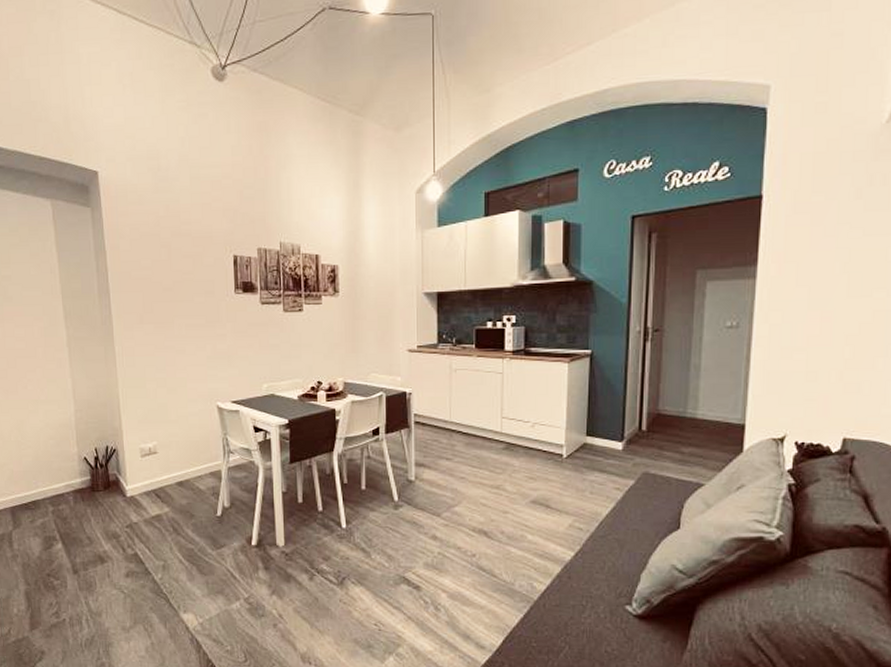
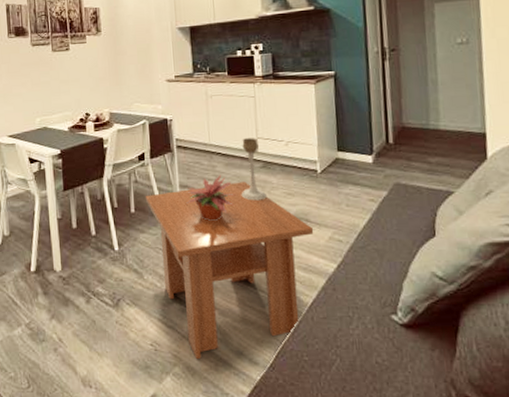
coffee table: none [377,463,554,641] -> present [145,181,314,360]
potted plant: none [421,454,475,502] -> present [186,175,237,221]
candle holder: none [480,417,508,483] -> present [241,138,268,201]

